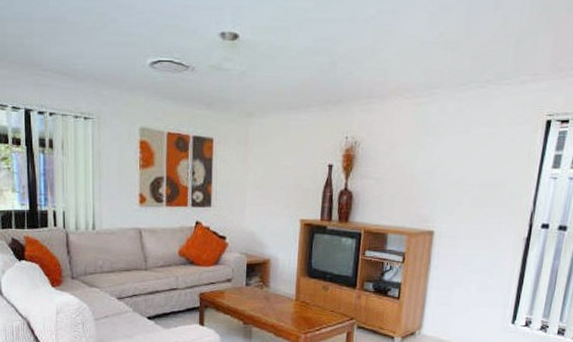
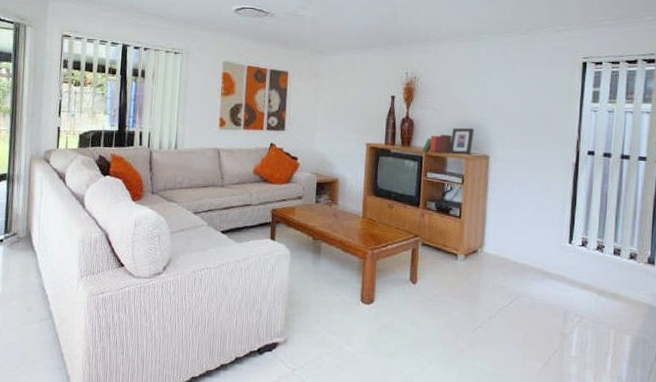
books: none [361,208,394,230] -> present [422,134,452,154]
picture frame: none [390,200,419,231] -> present [449,127,474,155]

